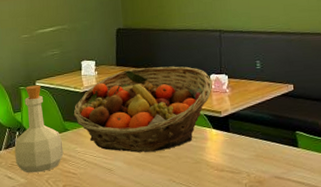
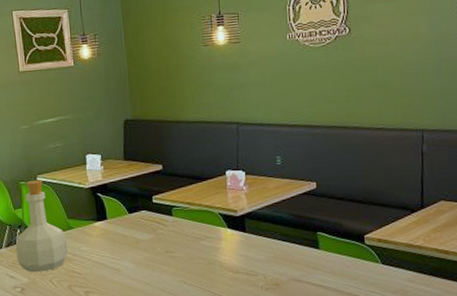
fruit basket: present [73,66,212,153] -> none [78,161,228,252]

